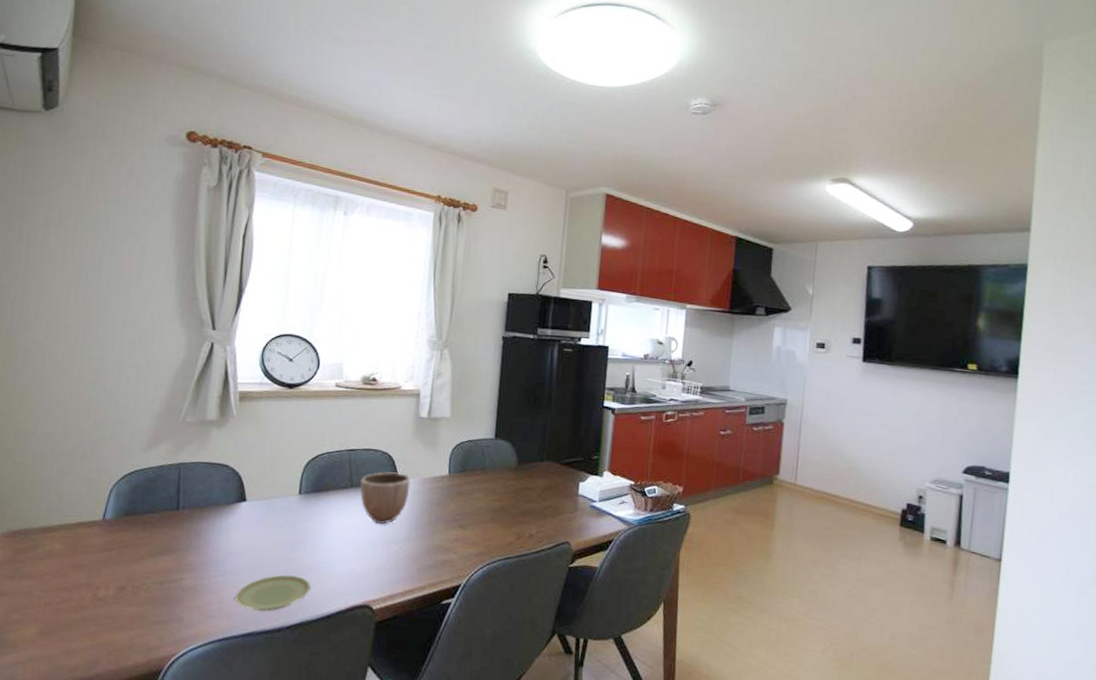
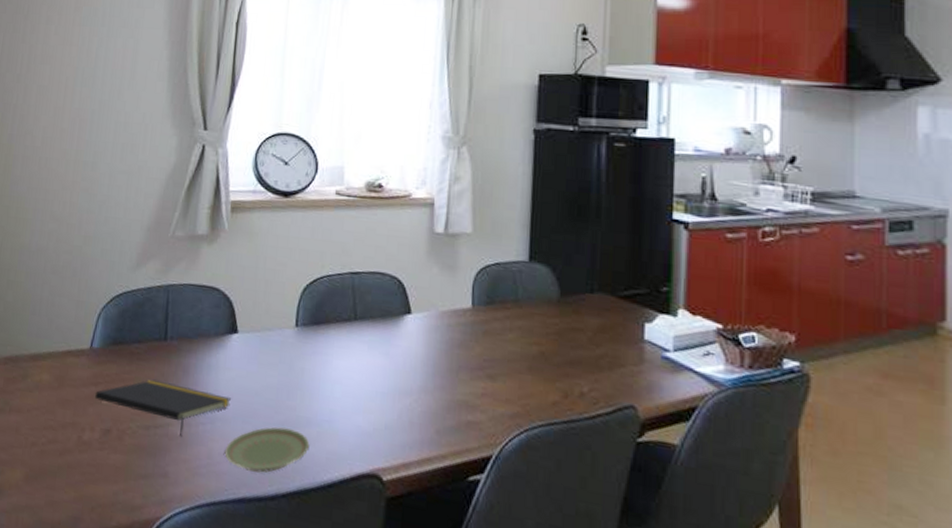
notepad: none [109,543,240,588] -> present [95,379,231,437]
decorative bowl: present [359,471,411,524] -> none [365,301,426,369]

